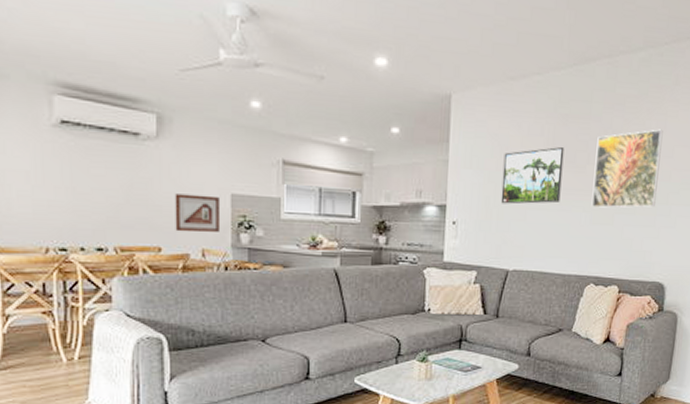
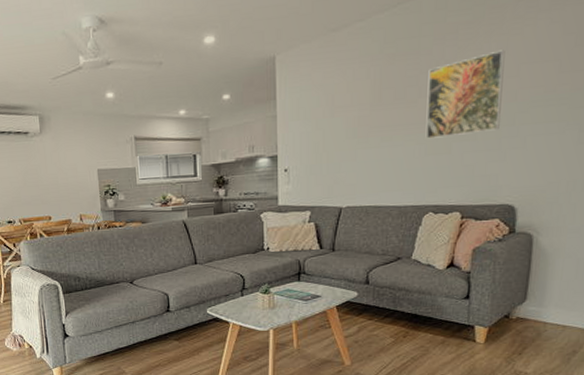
picture frame: present [175,193,219,233] -> none [57,172,91,203]
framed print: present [501,147,565,204] -> none [330,86,393,148]

